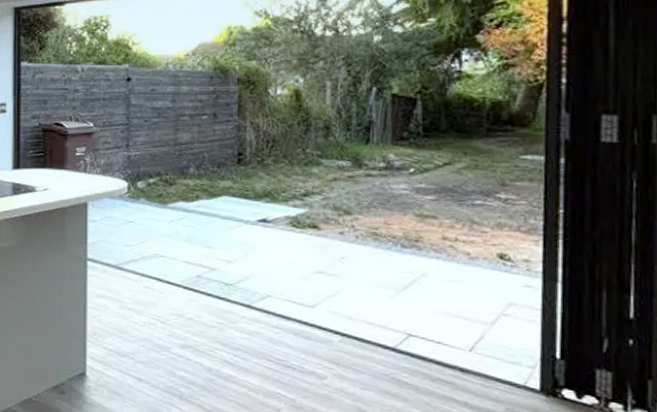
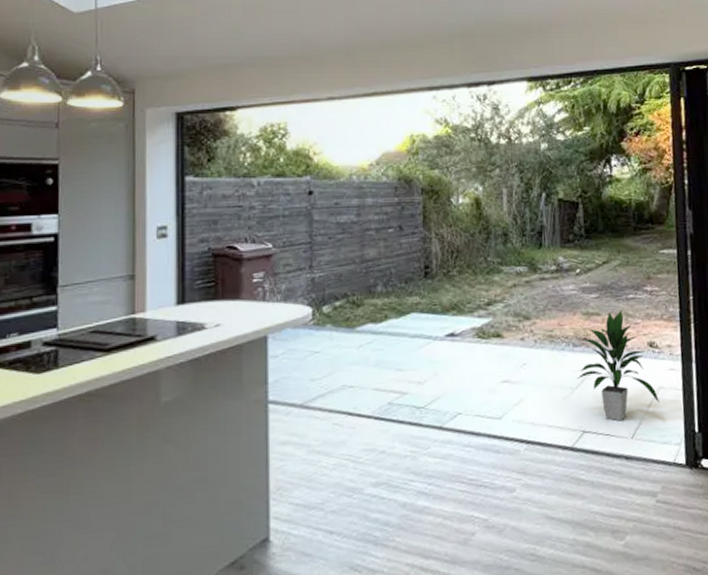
indoor plant: none [405,215,509,331] -> present [577,310,659,421]

